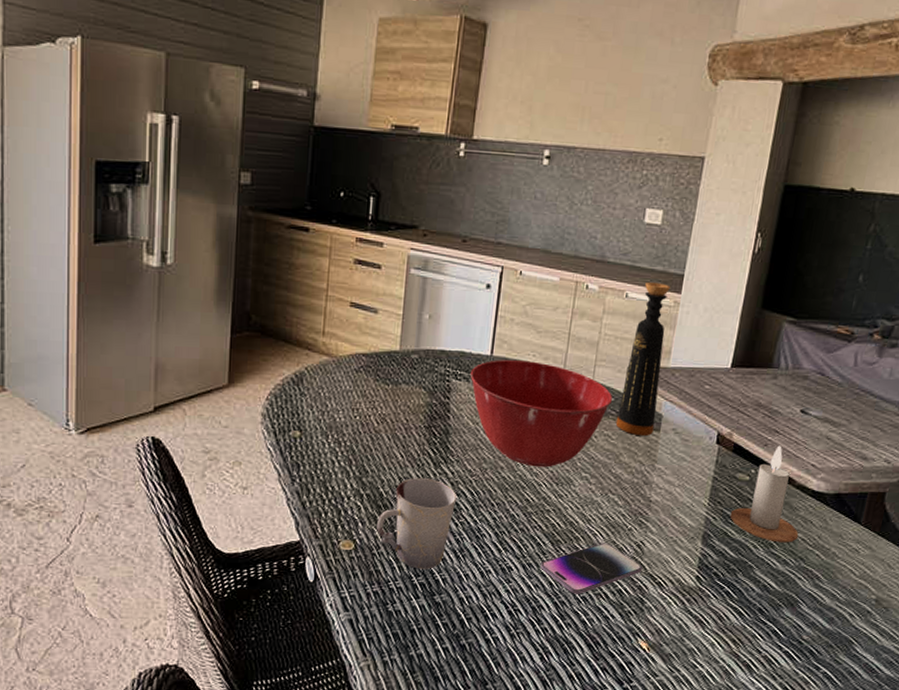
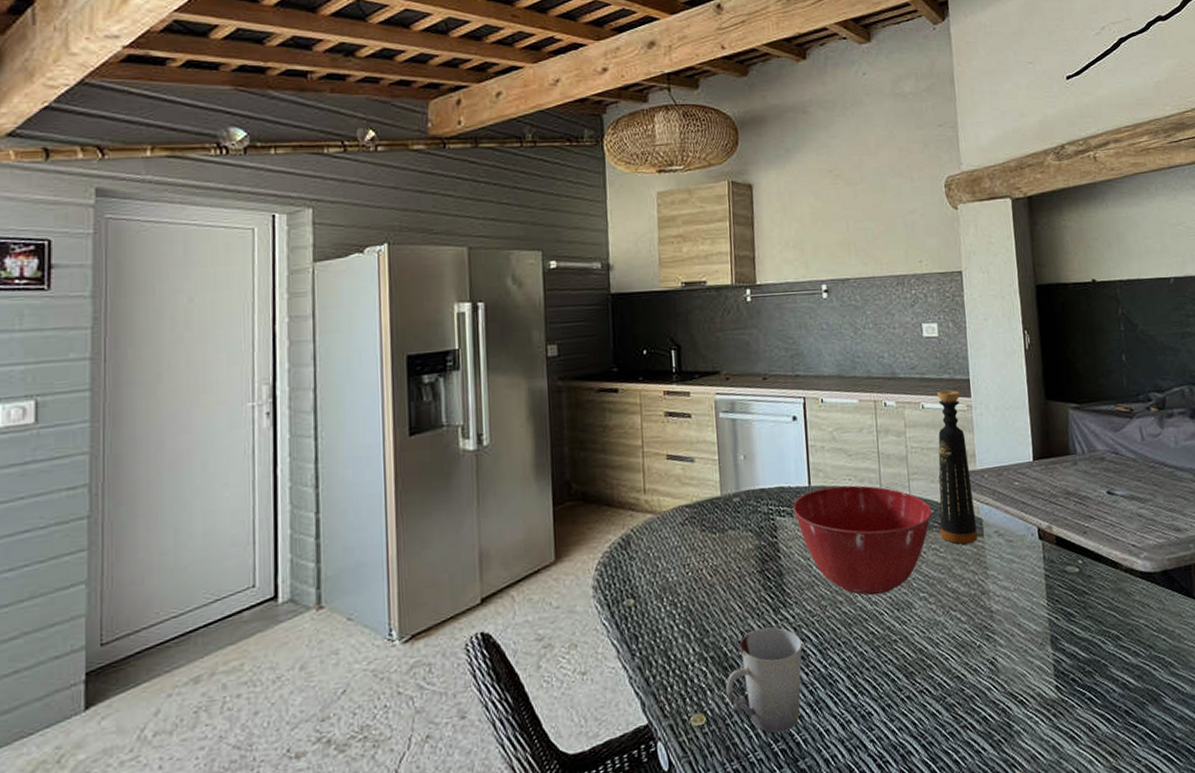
smartphone: present [541,542,643,594] -> none [900,665,1002,731]
candle: present [729,445,799,543] -> none [1070,531,1141,634]

